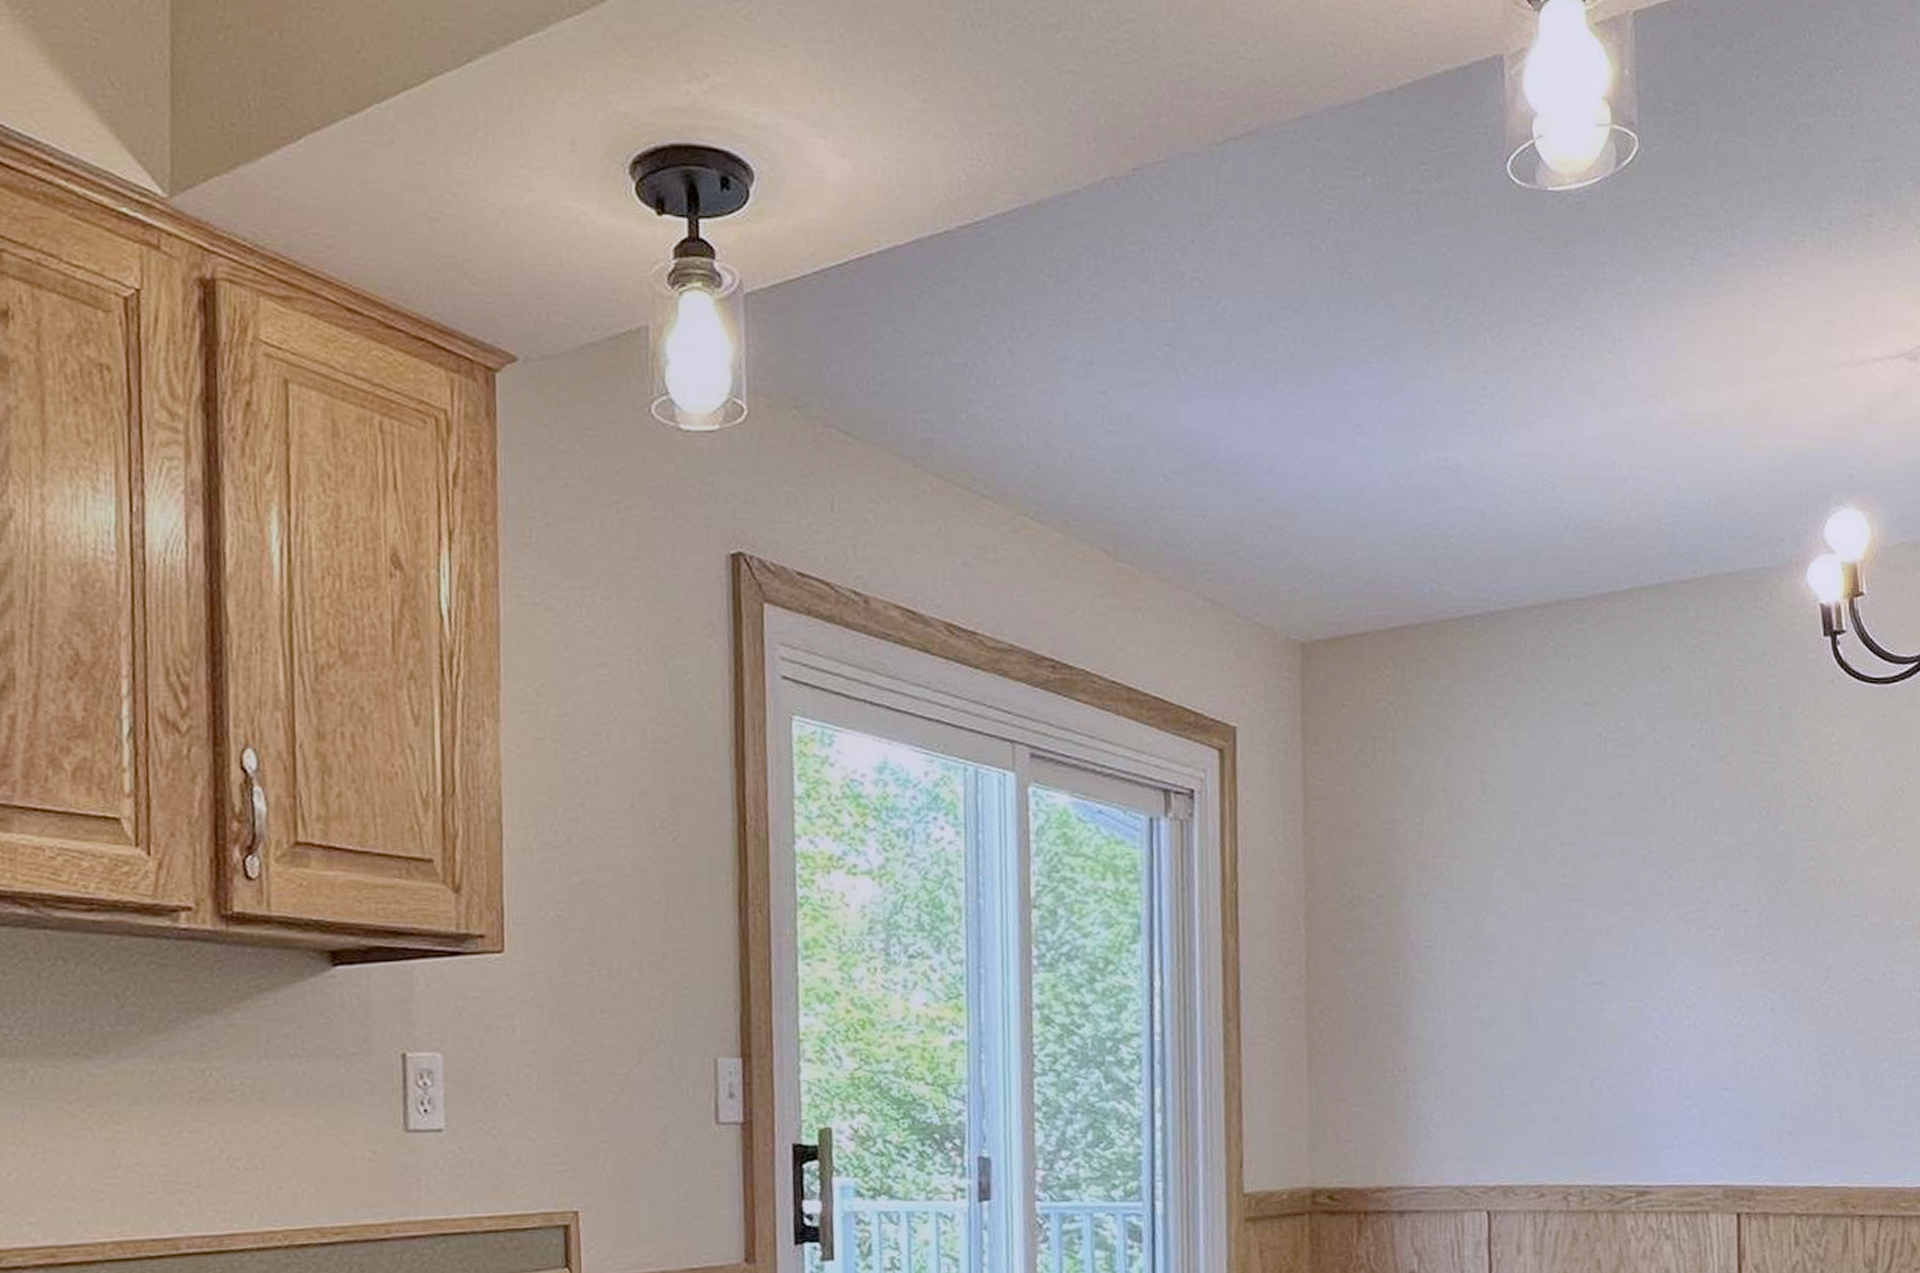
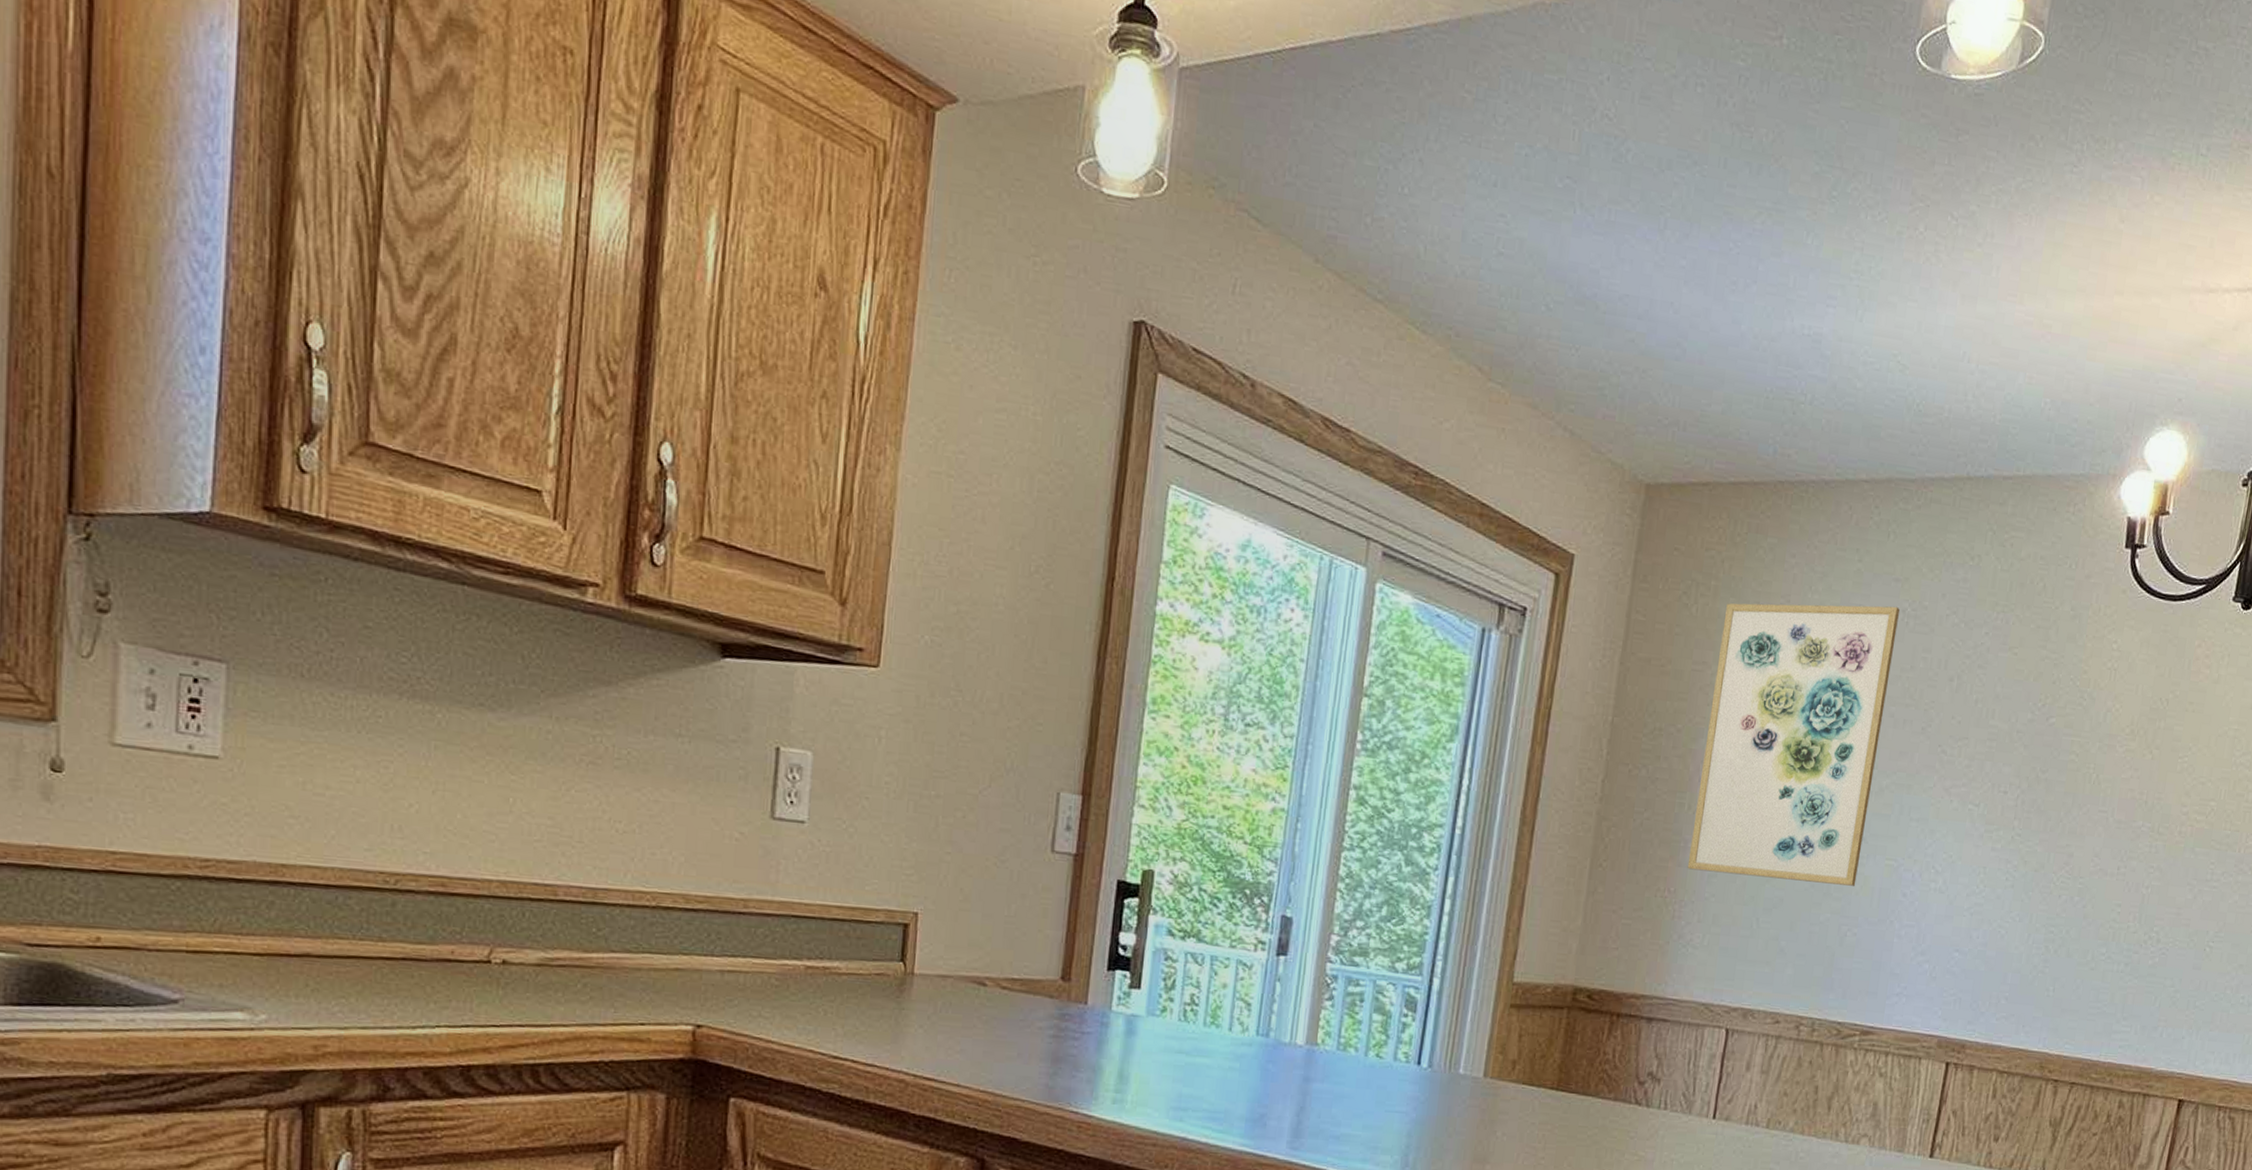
wall art: none [1408,732,1601,1043] -> present [1687,603,1901,886]

